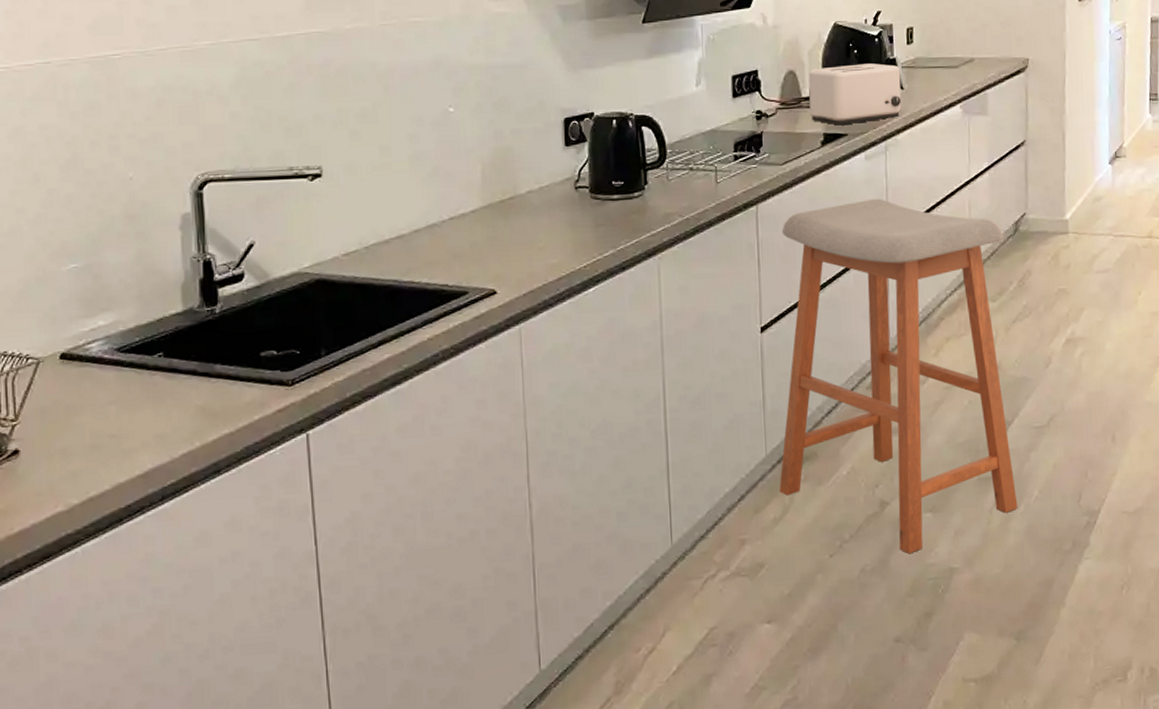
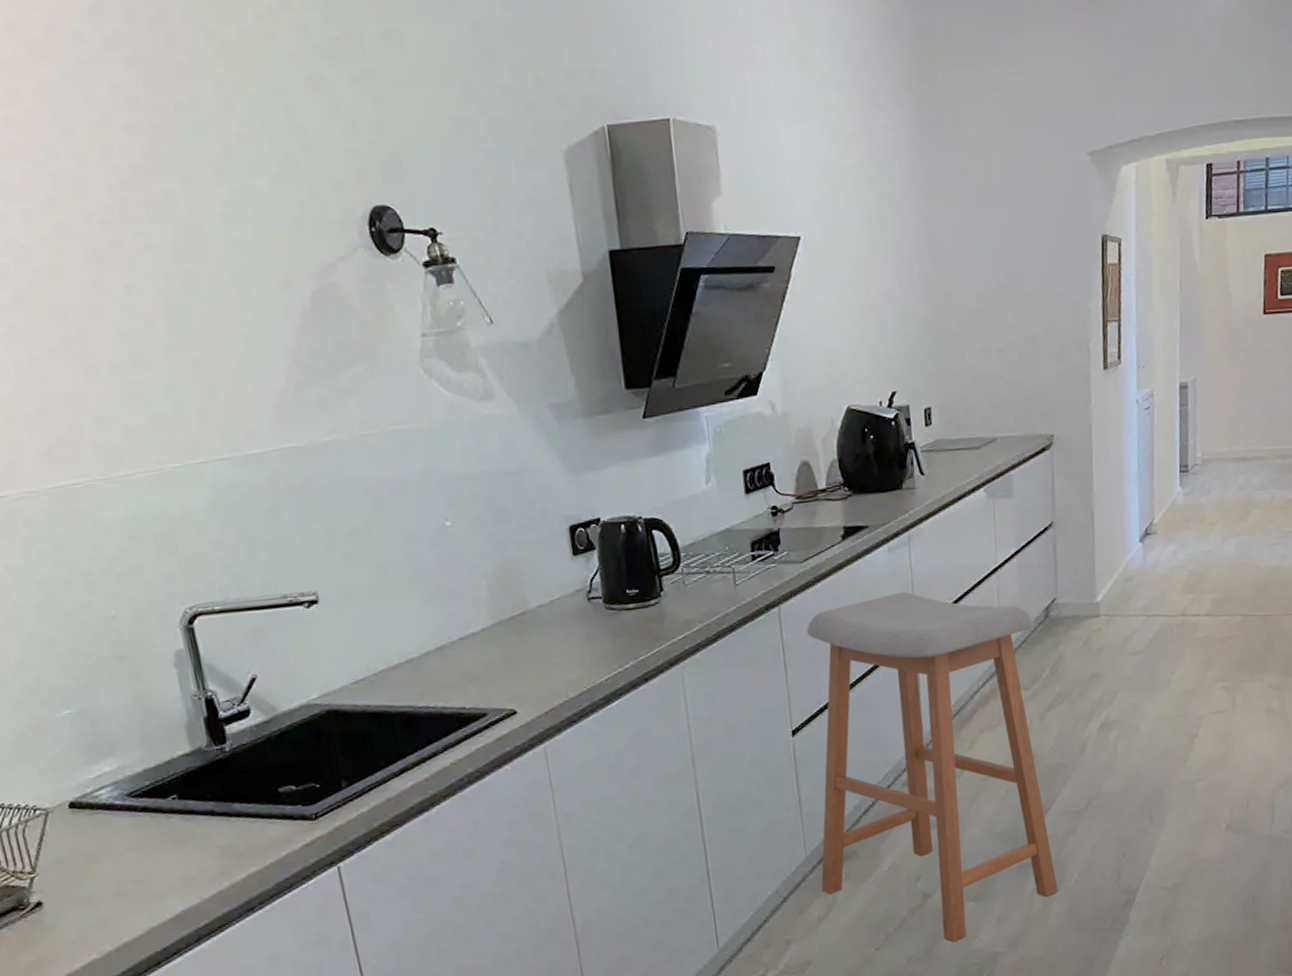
toaster: present [808,63,902,126] -> none [823,448,923,518]

